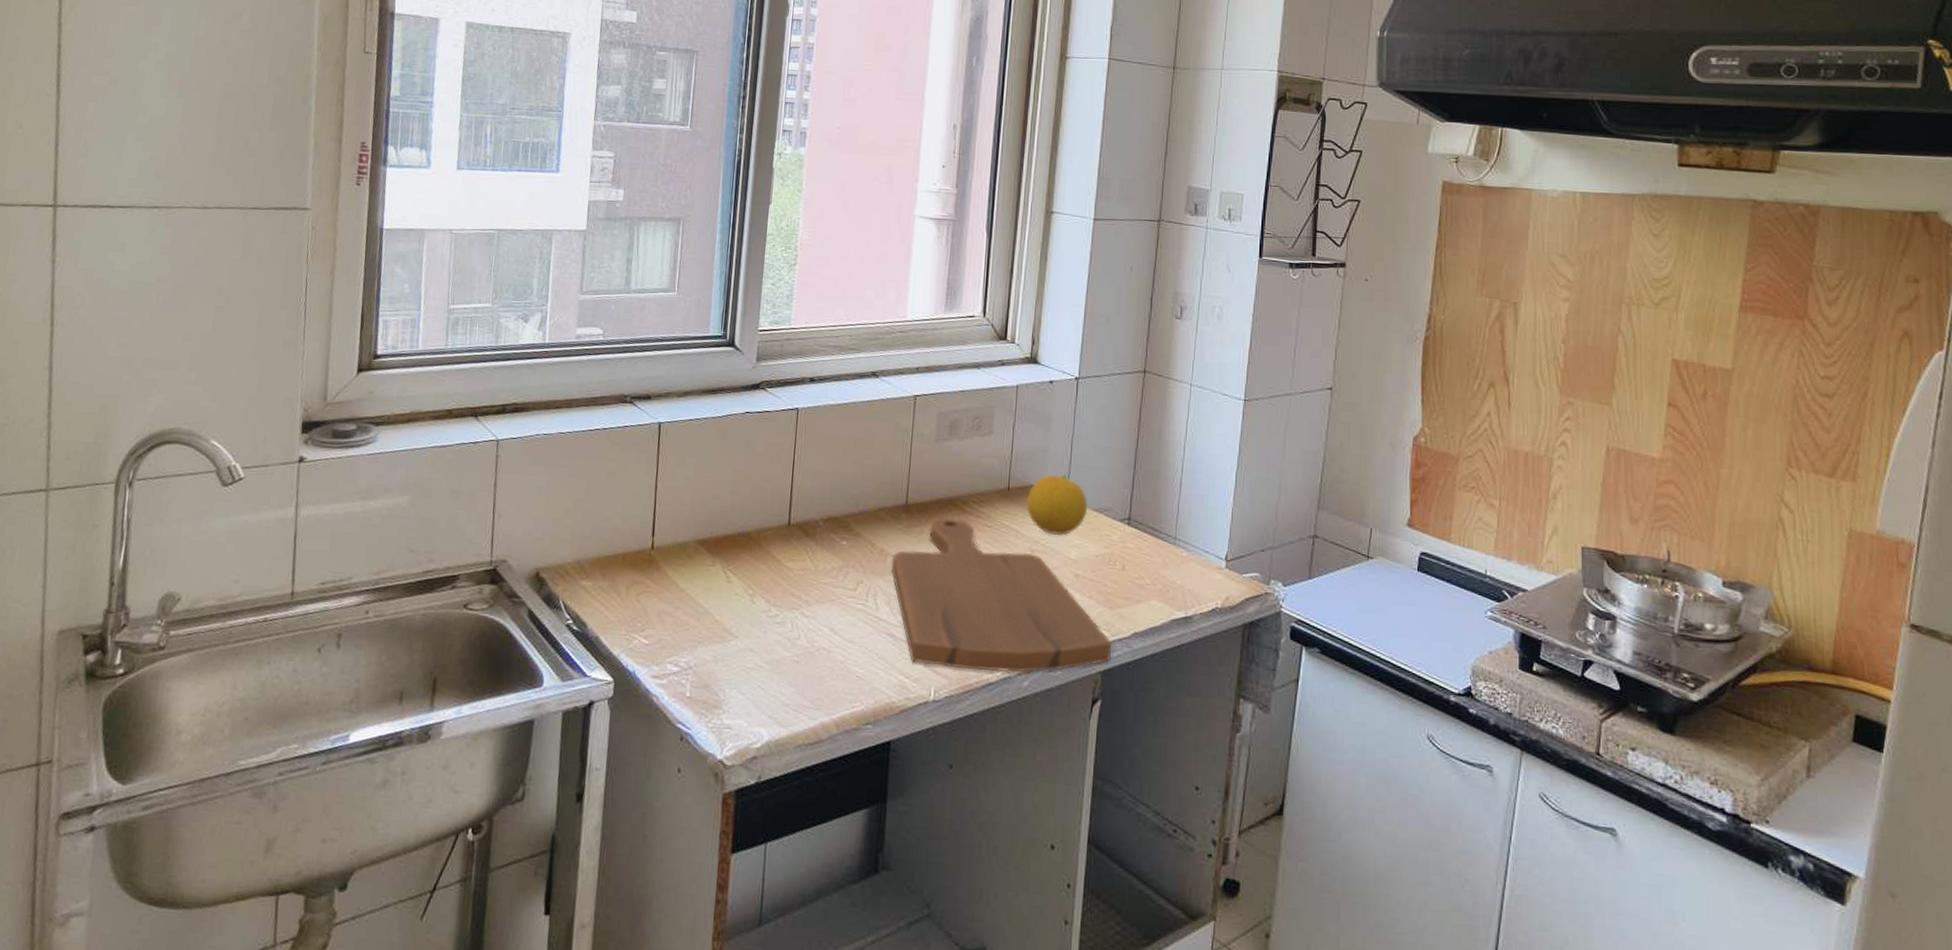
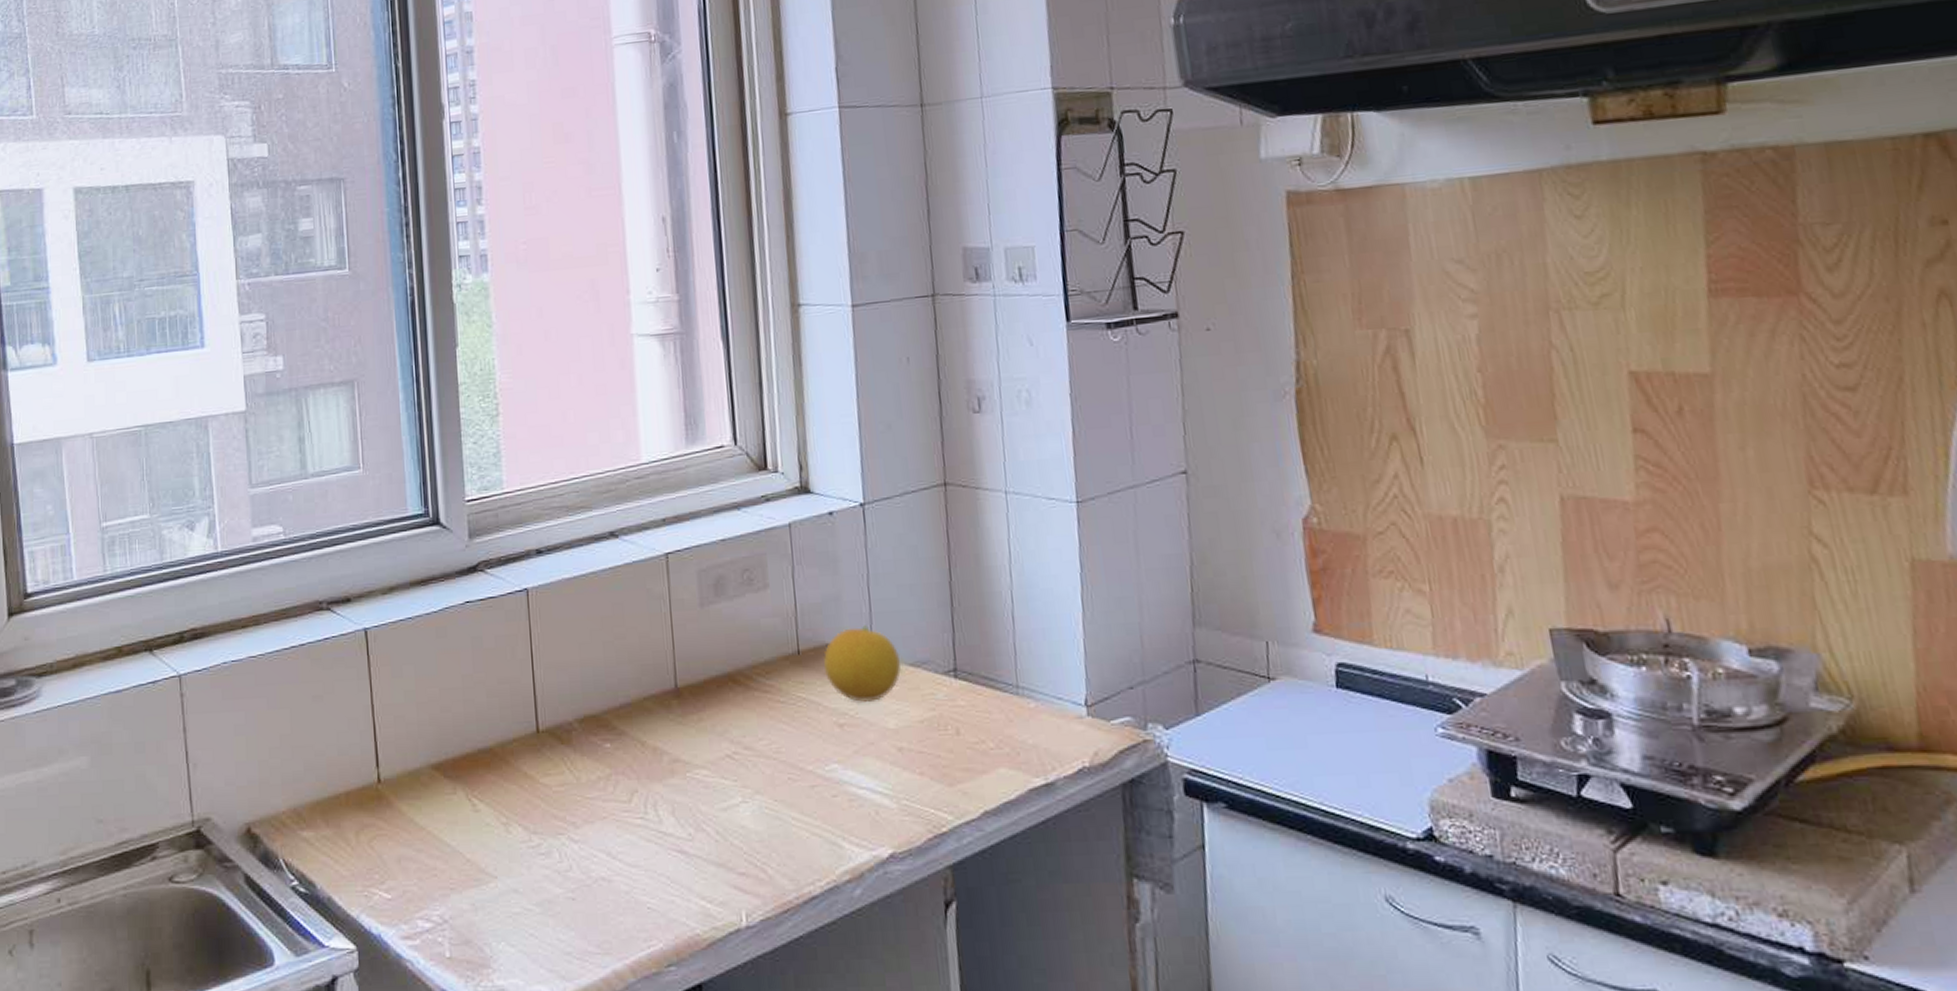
cutting board: present [890,517,1112,673] -> none [669,697,961,884]

